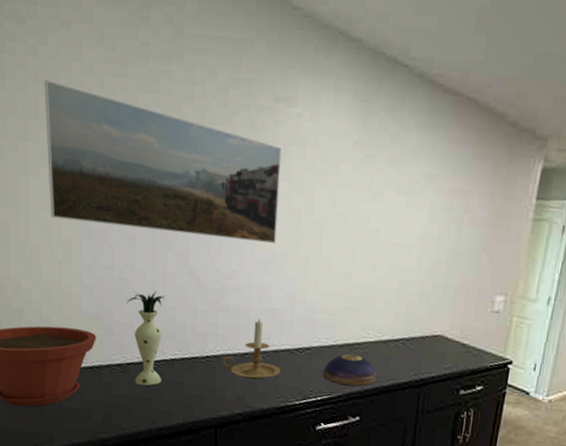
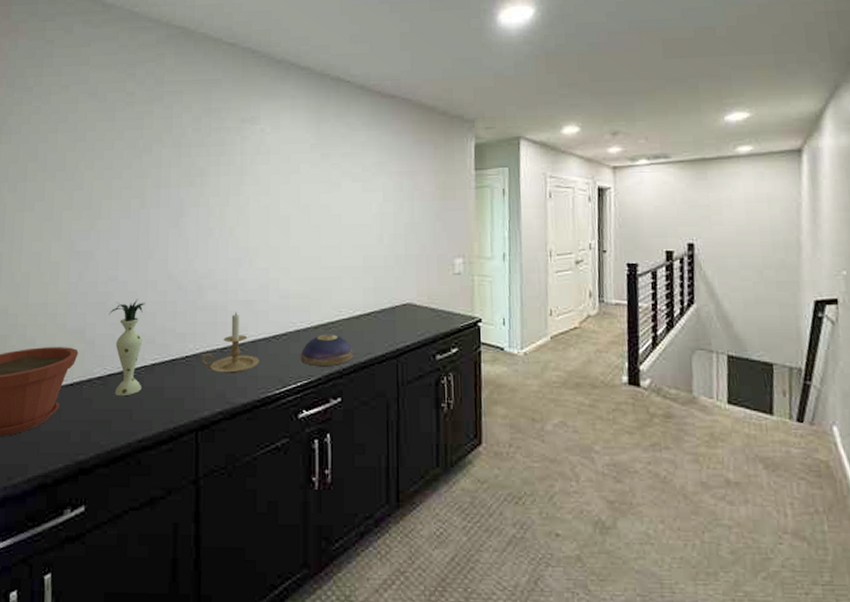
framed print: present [44,80,282,244] -> none [42,131,249,245]

